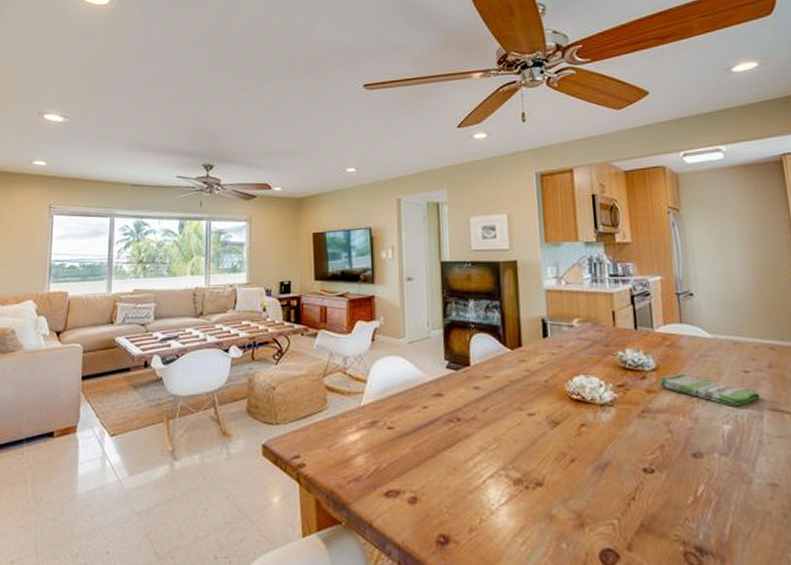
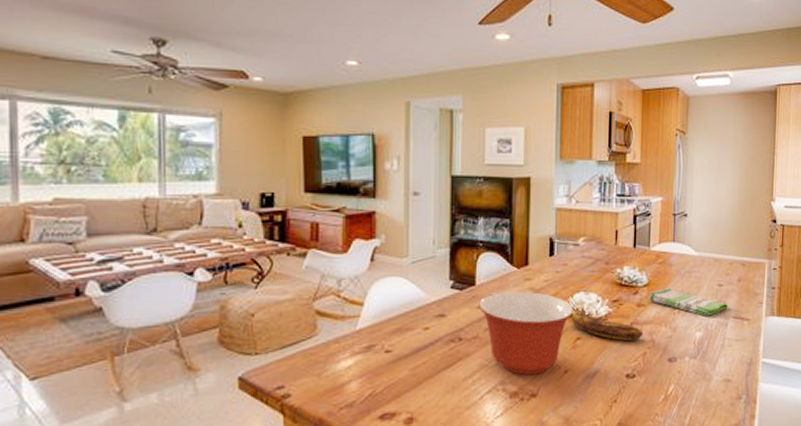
mixing bowl: none [475,373,575,462] -> present [479,291,573,376]
banana: none [573,392,658,431] -> present [572,307,644,341]

